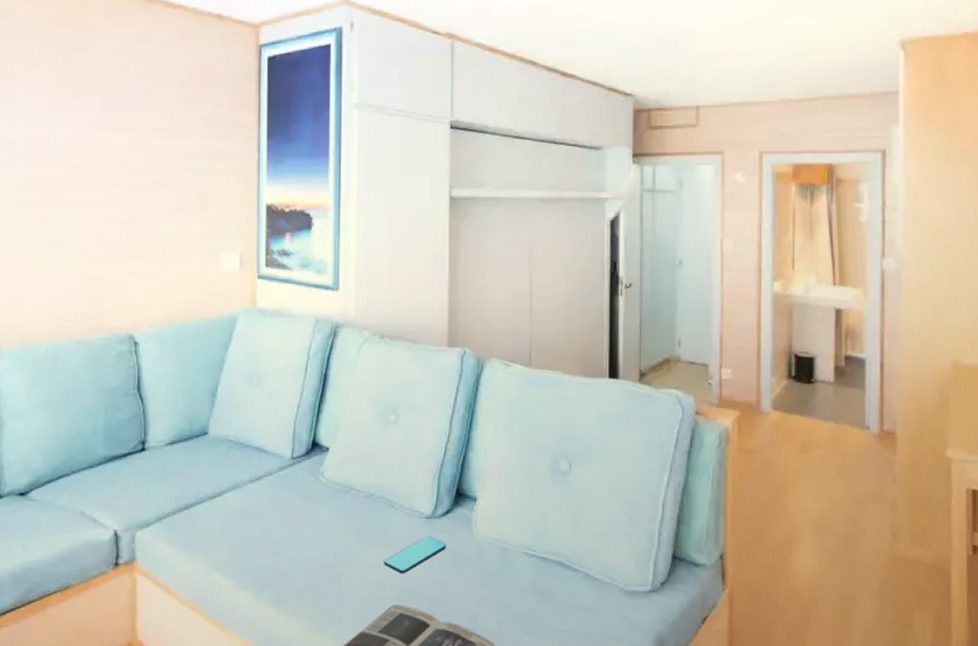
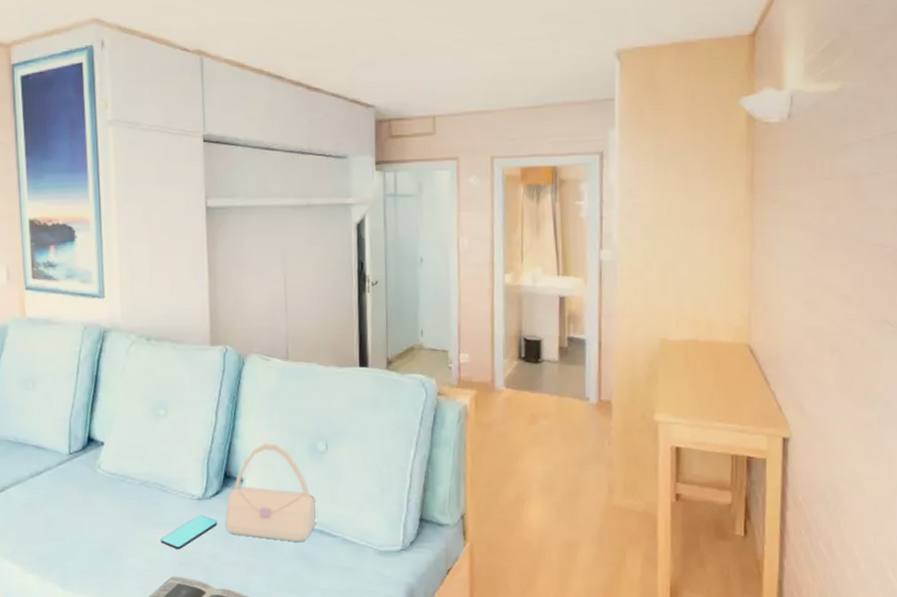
handbag: none [455,459,558,574] -> present [225,444,318,542]

